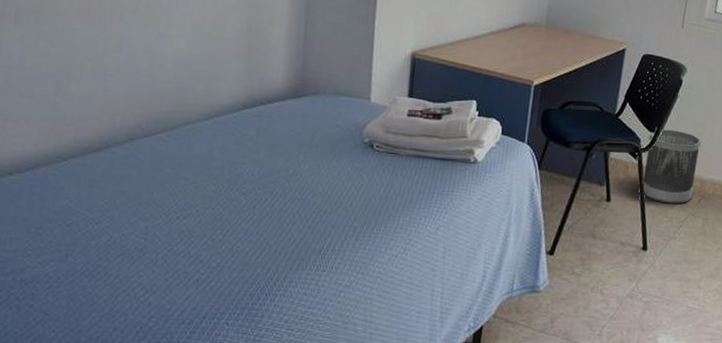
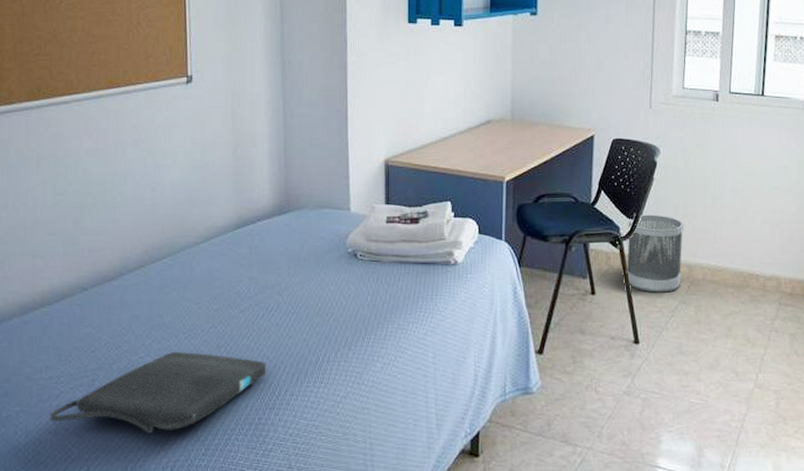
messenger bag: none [11,231,265,315] -> present [50,352,266,434]

